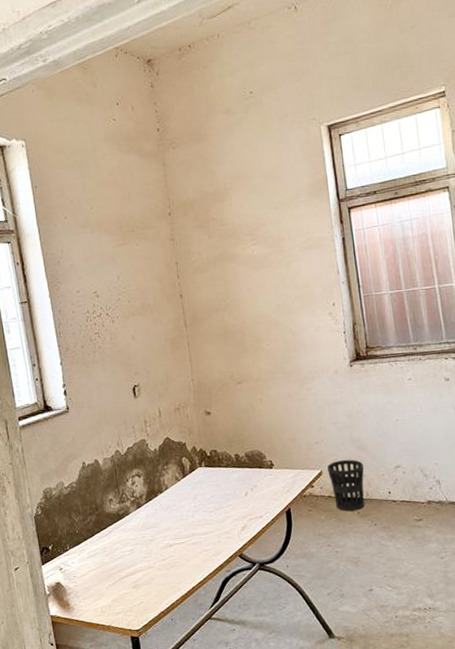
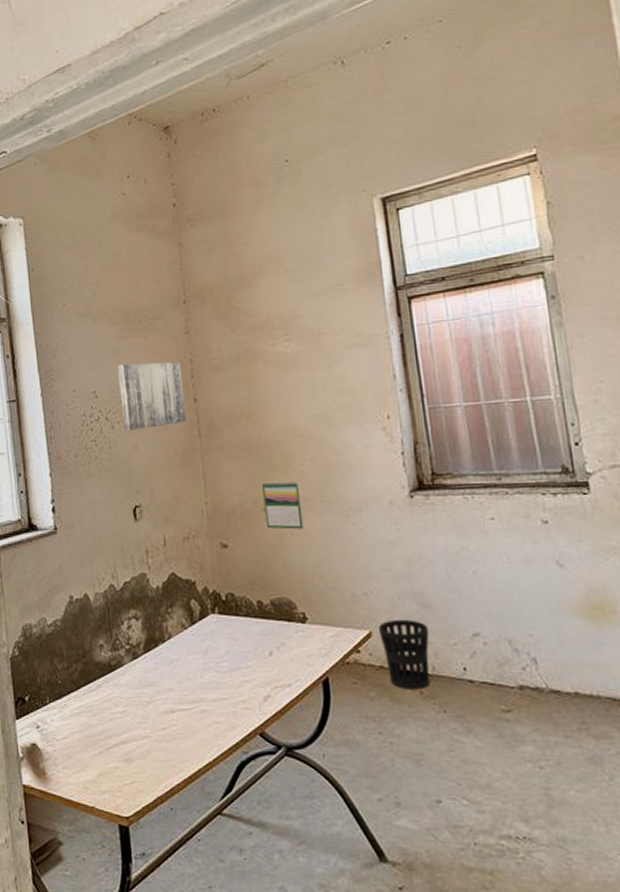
wall art: none [115,265,175,324] -> present [118,362,187,431]
calendar: none [237,358,270,397] -> present [262,480,304,530]

